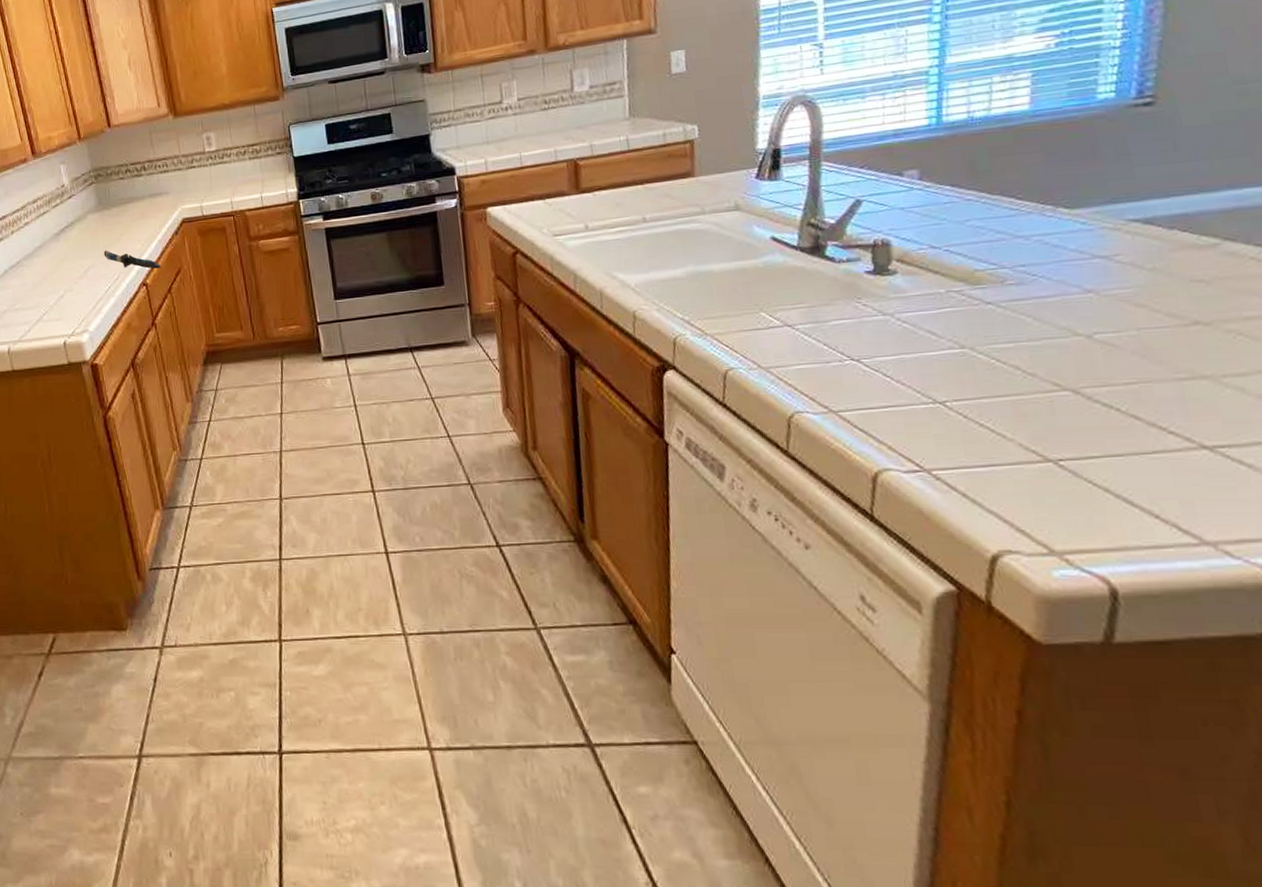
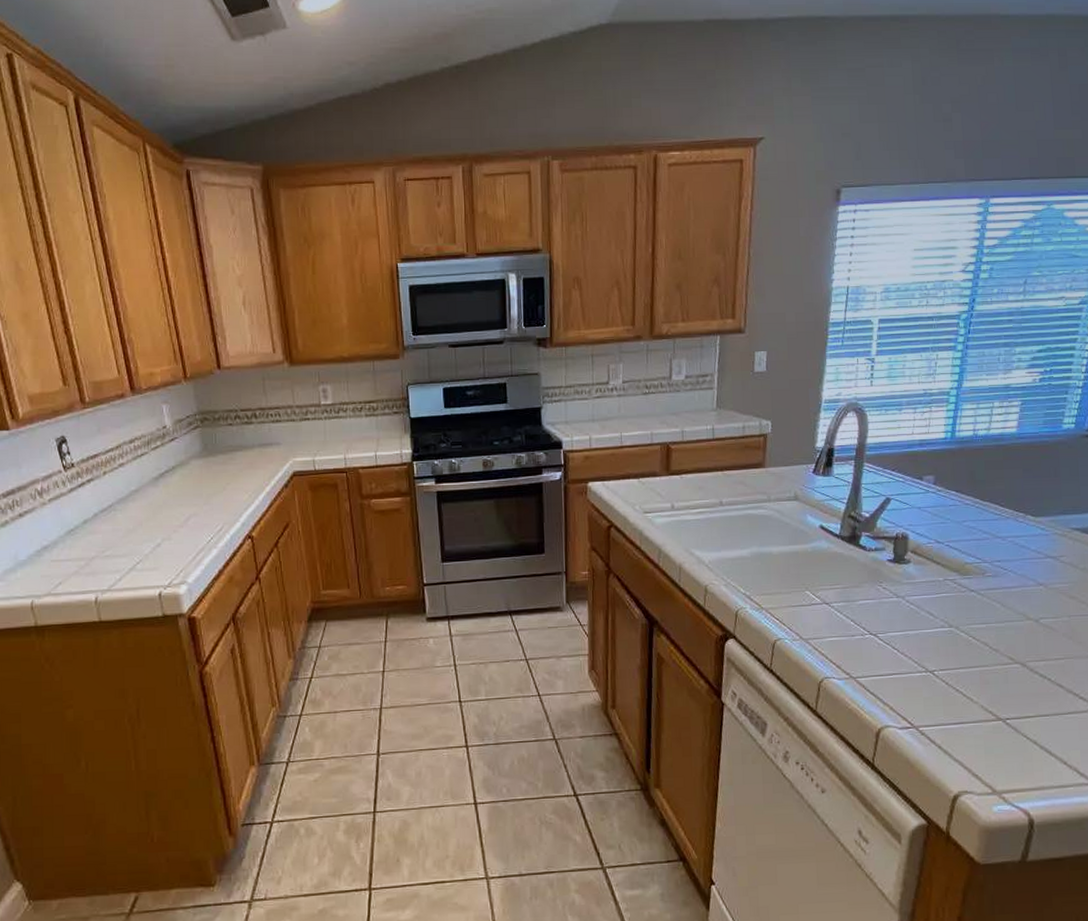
knife: present [103,250,162,269] -> none [207,499,269,522]

